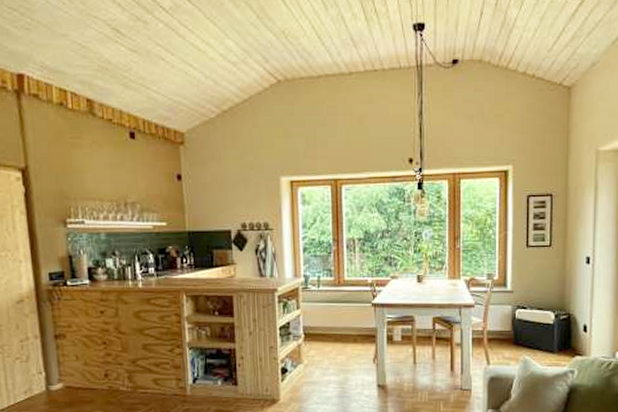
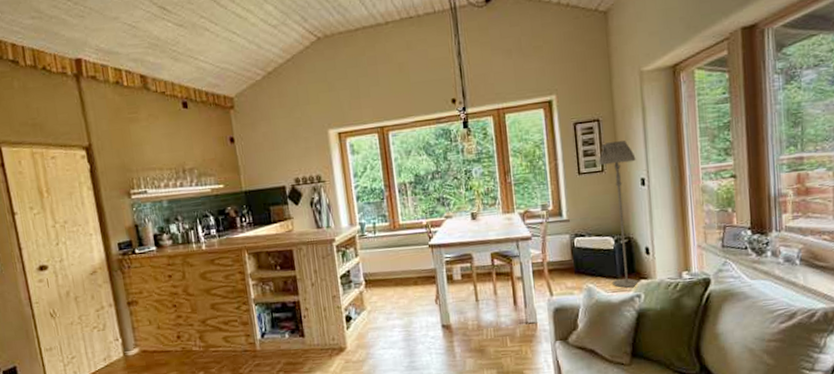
floor lamp: none [547,218,584,364] -> present [598,141,640,289]

